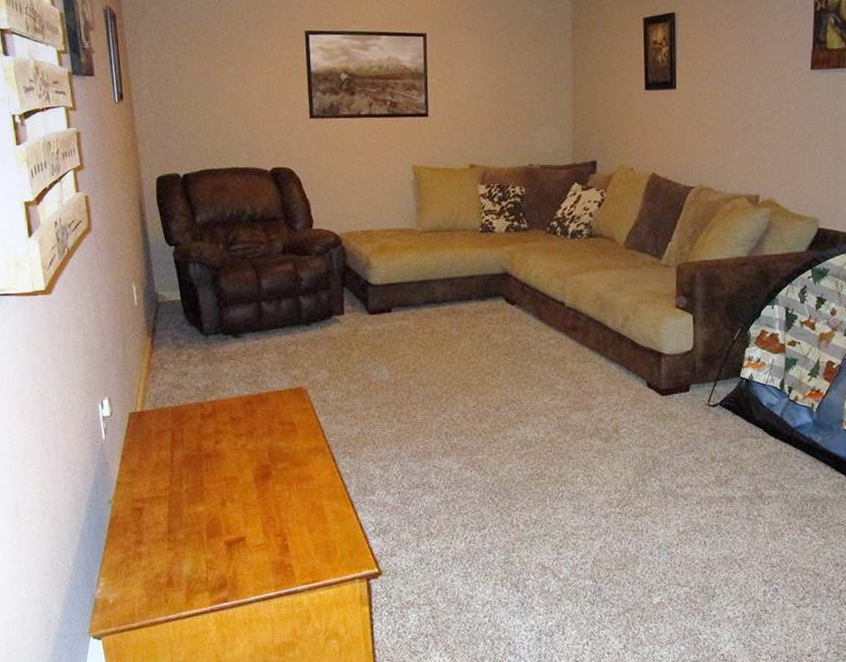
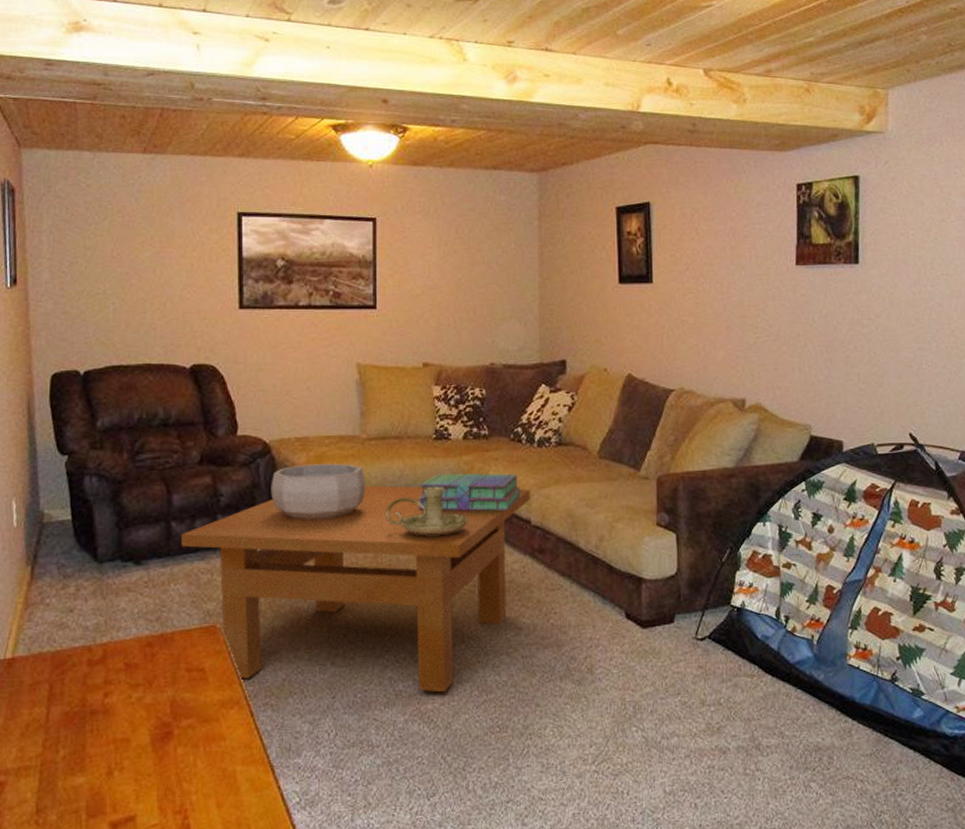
table: none [270,271,564,446] -> present [181,485,530,693]
decorative bowl: none [342,253,423,300] -> present [270,464,366,519]
candle holder: none [440,272,511,315] -> present [386,486,469,535]
stack of books: none [467,261,556,294] -> present [418,473,521,511]

